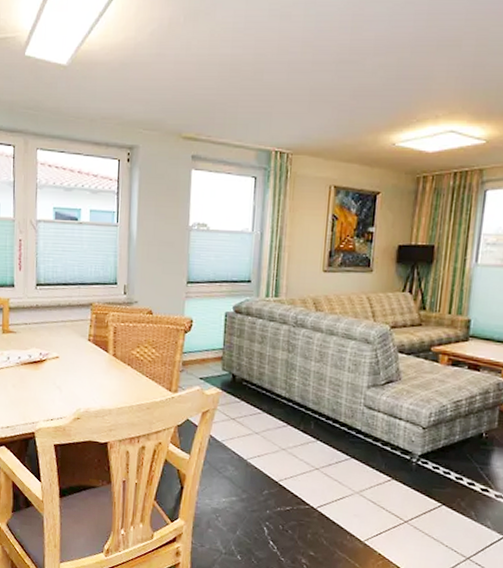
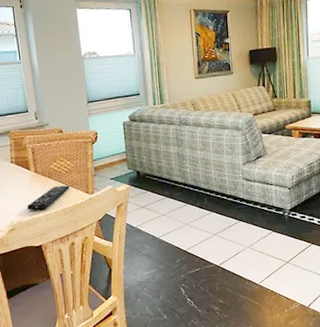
remote control: none [98,376,150,401] -> present [27,185,70,210]

